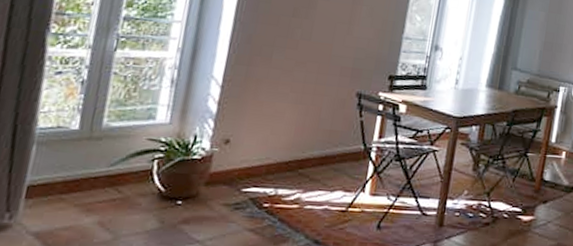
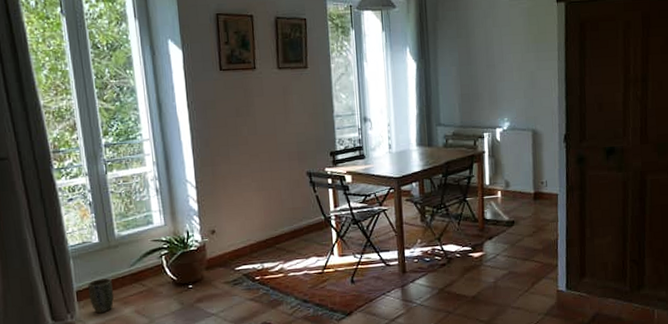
plant pot: none [42,175,80,219] -> present [88,278,114,314]

